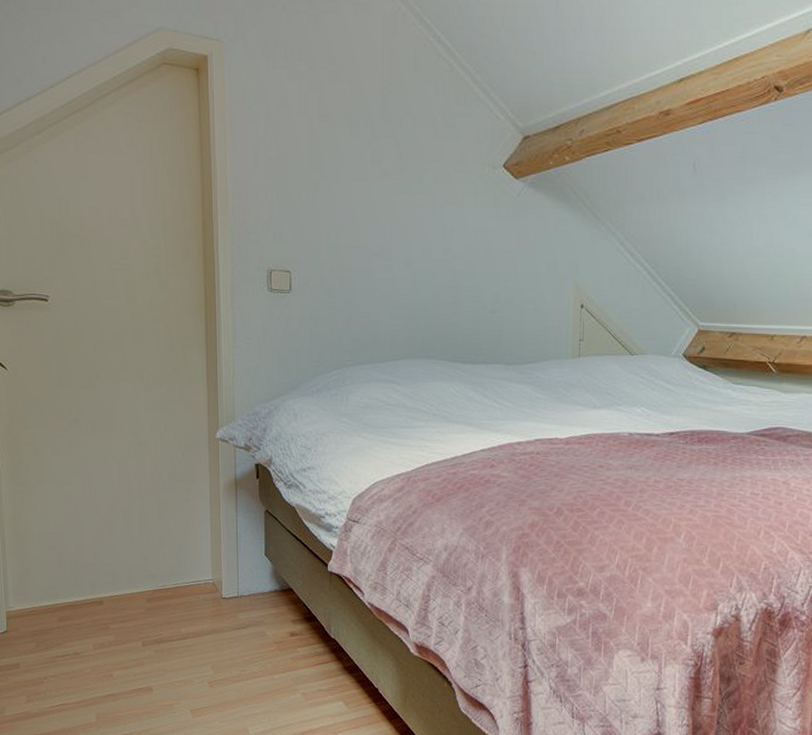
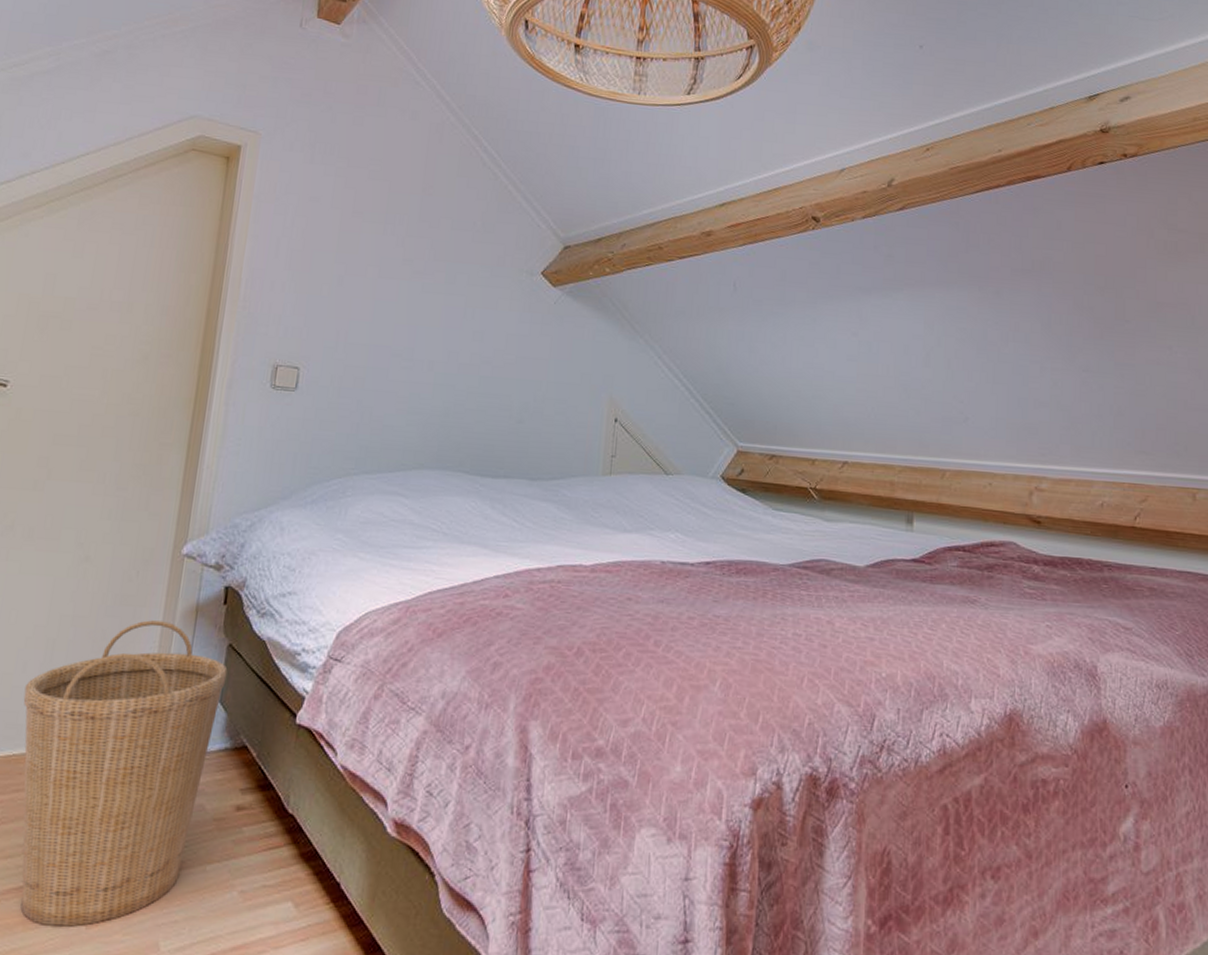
basket: none [113,492,268,716] -> present [20,620,228,927]

